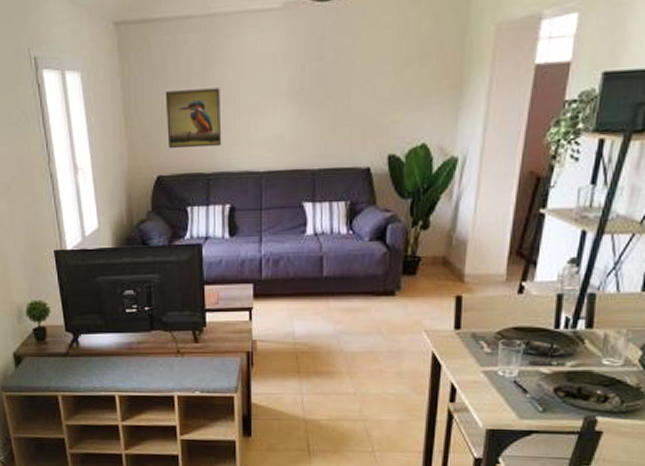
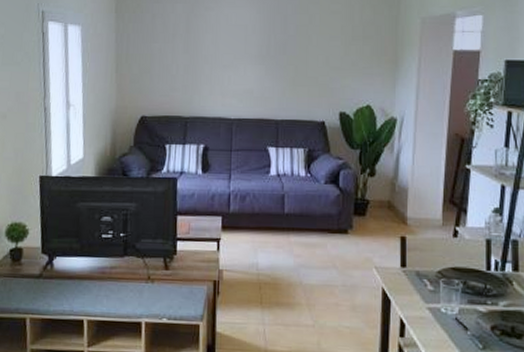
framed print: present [165,88,222,149] -> none [152,47,200,95]

